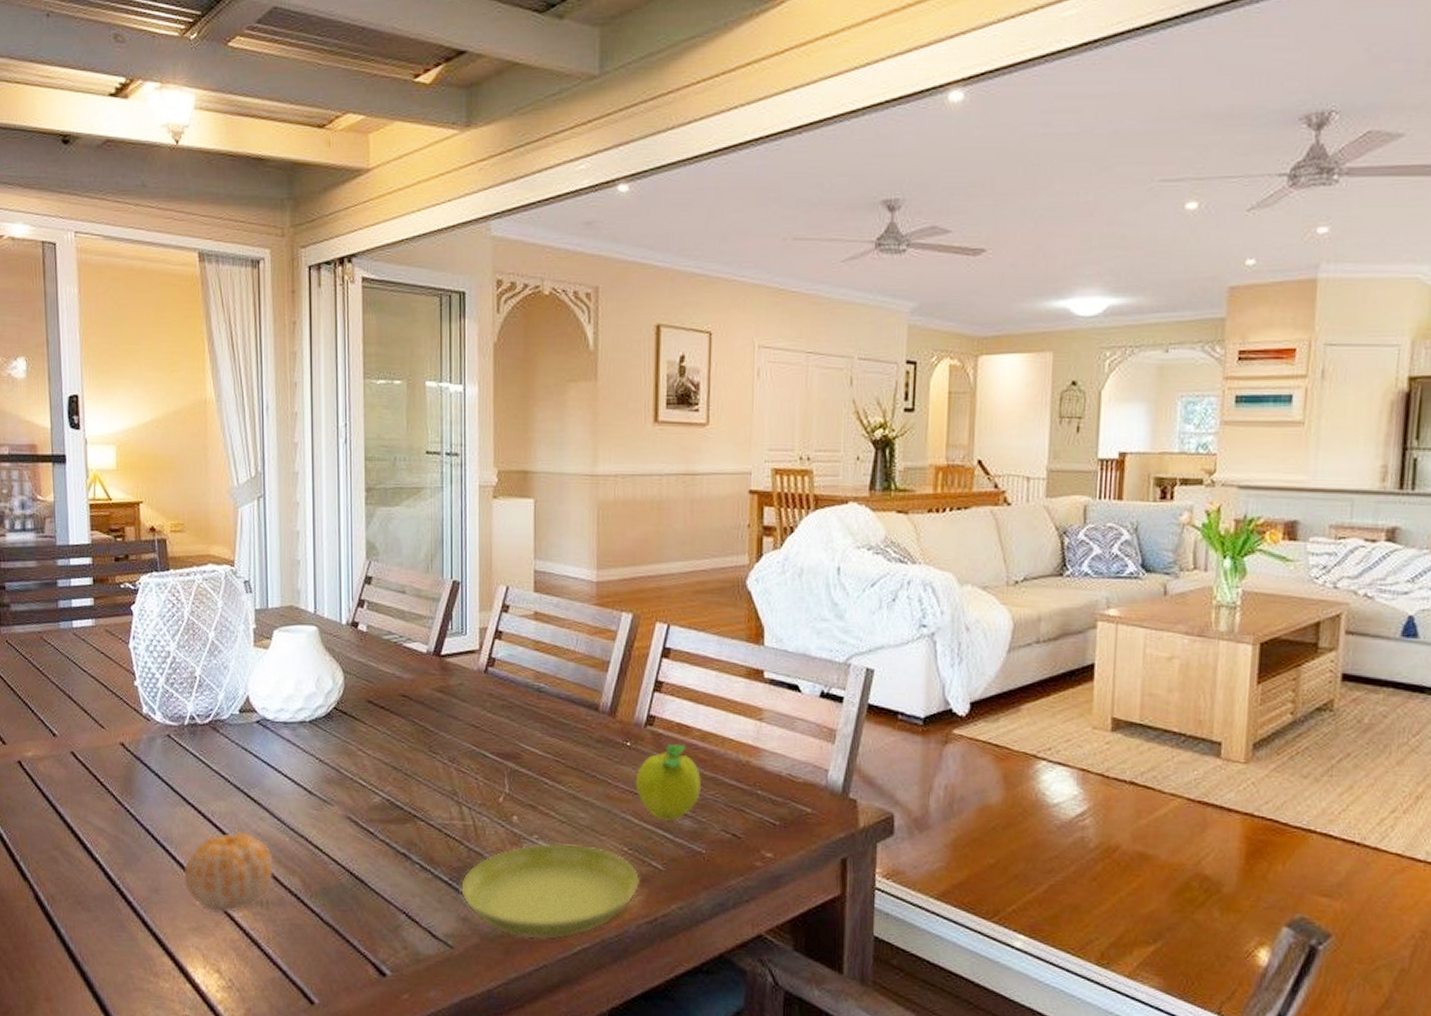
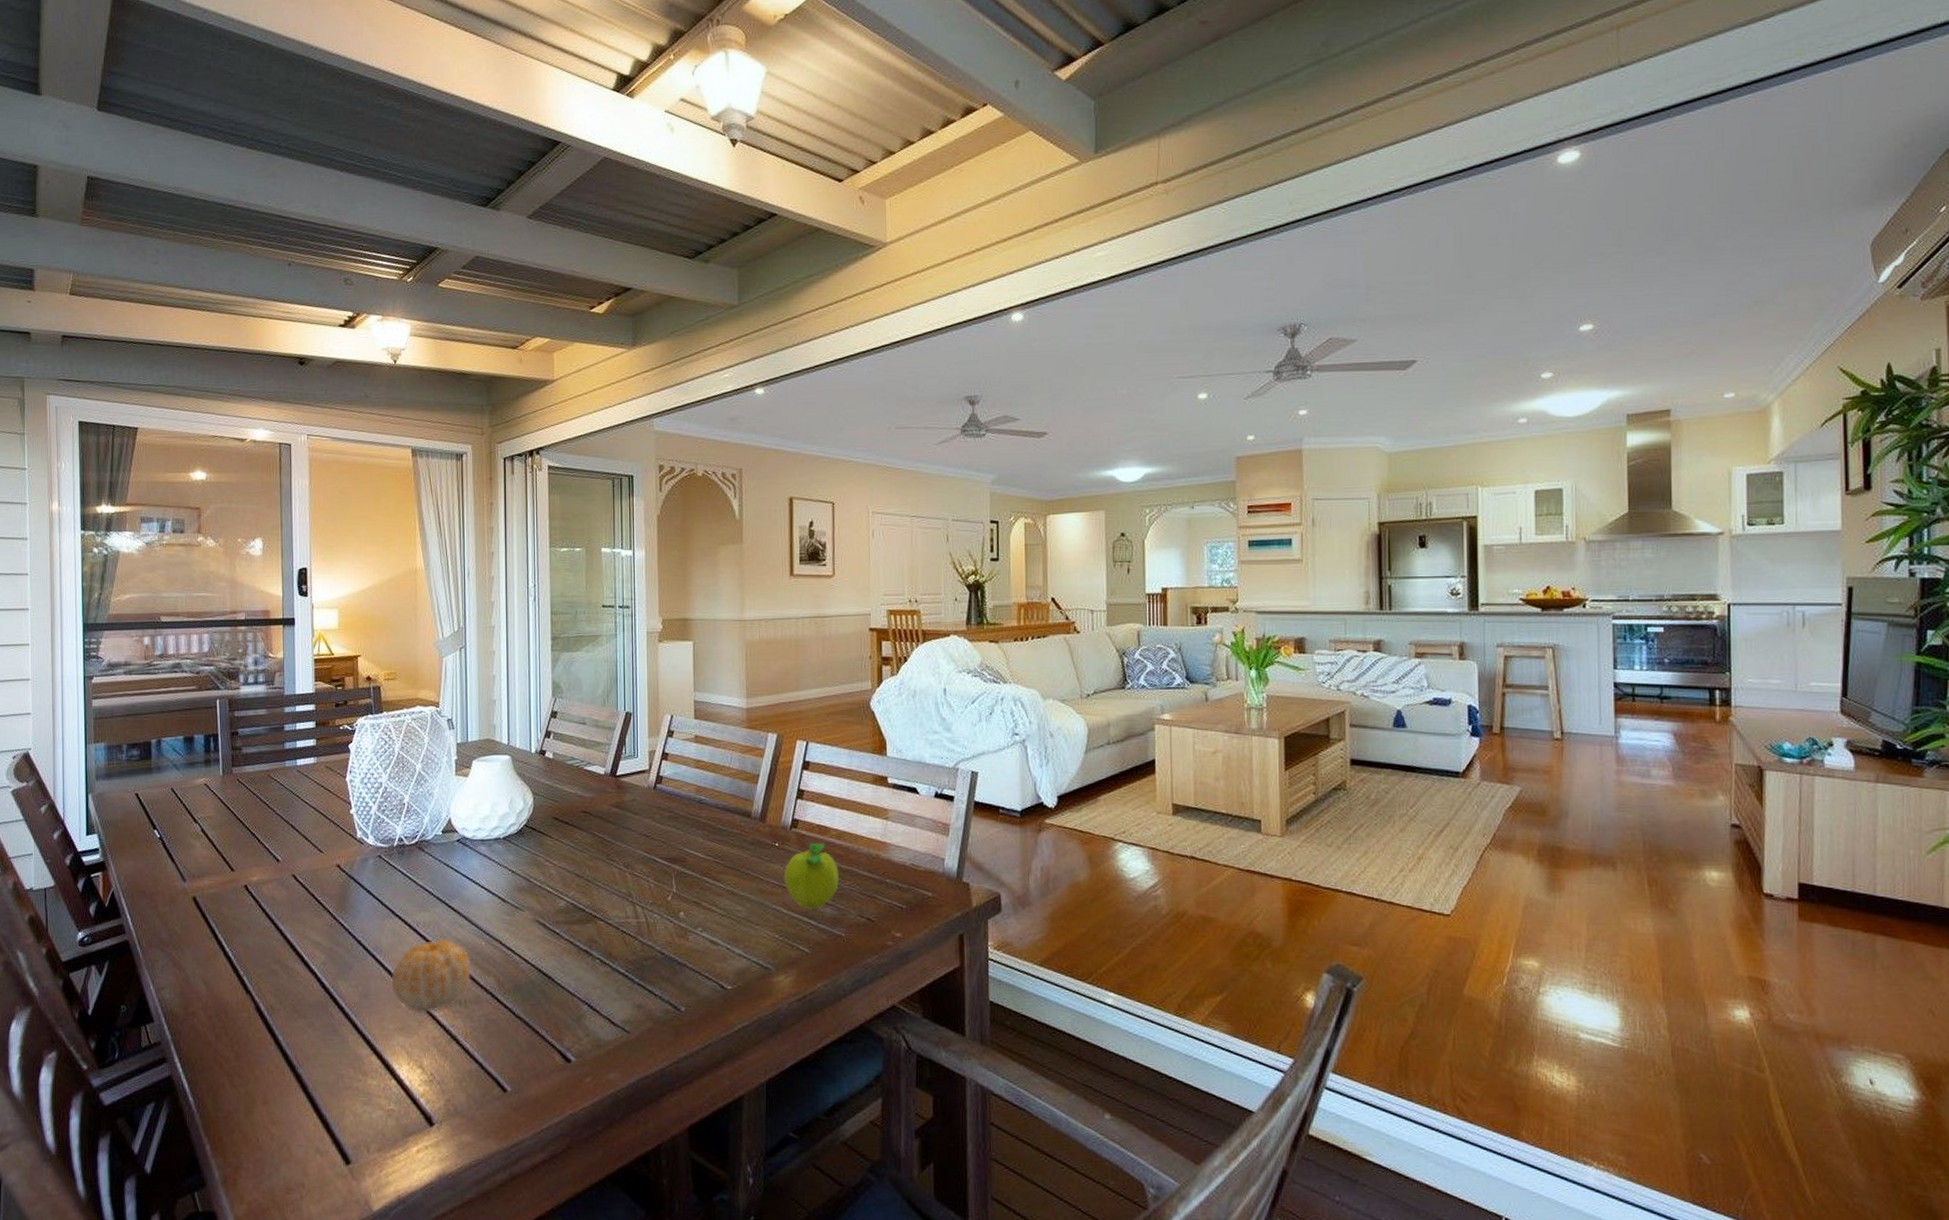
saucer: present [460,842,641,940] -> none [635,933,791,1021]

